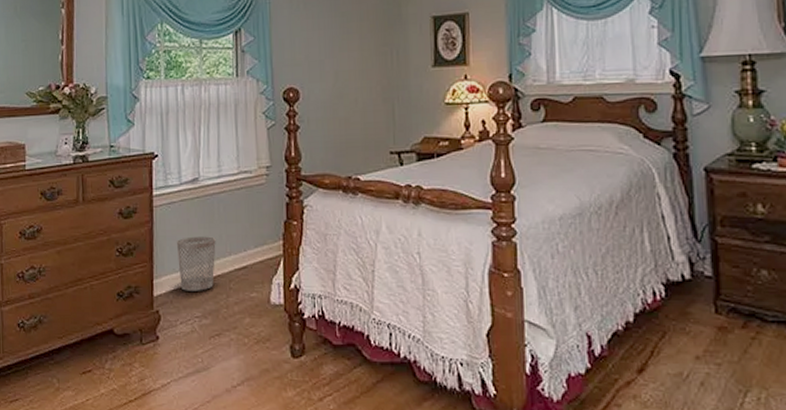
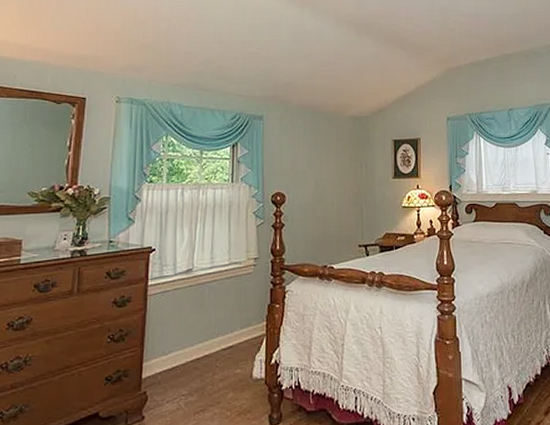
wastebasket: present [177,236,216,291] -> none [168,320,205,372]

